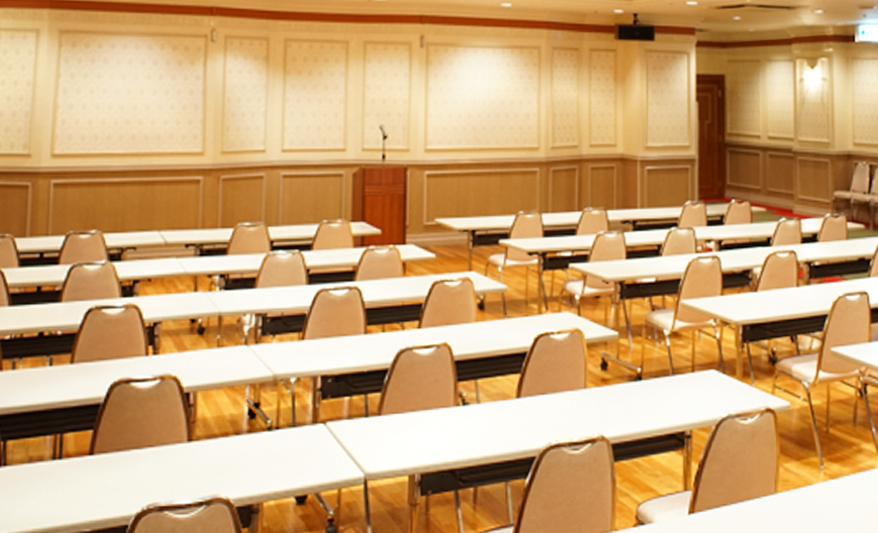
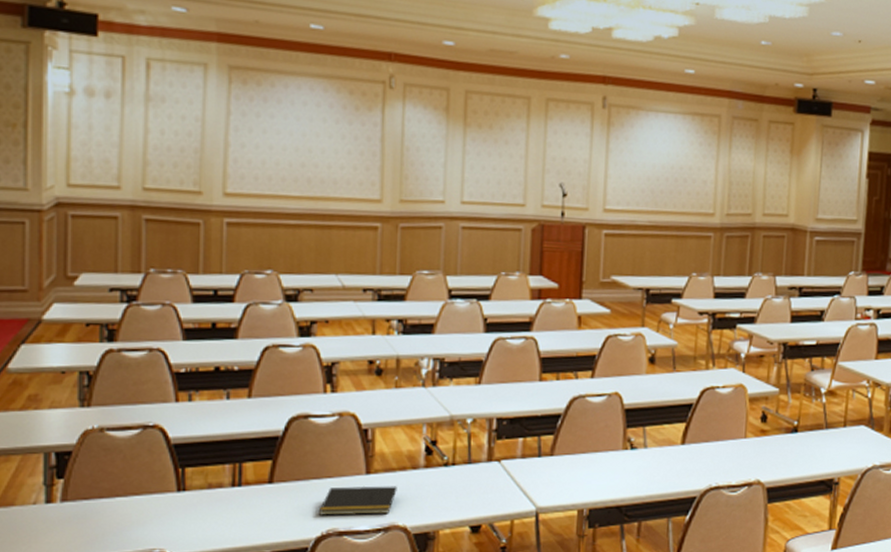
notepad: none [139,454,220,489] -> present [318,486,397,515]

